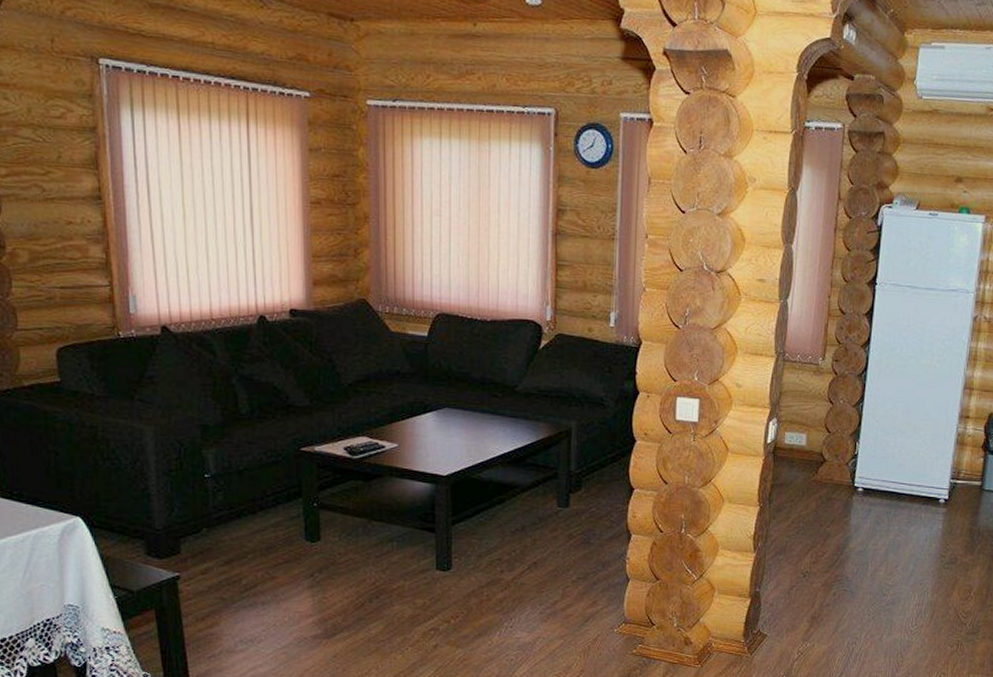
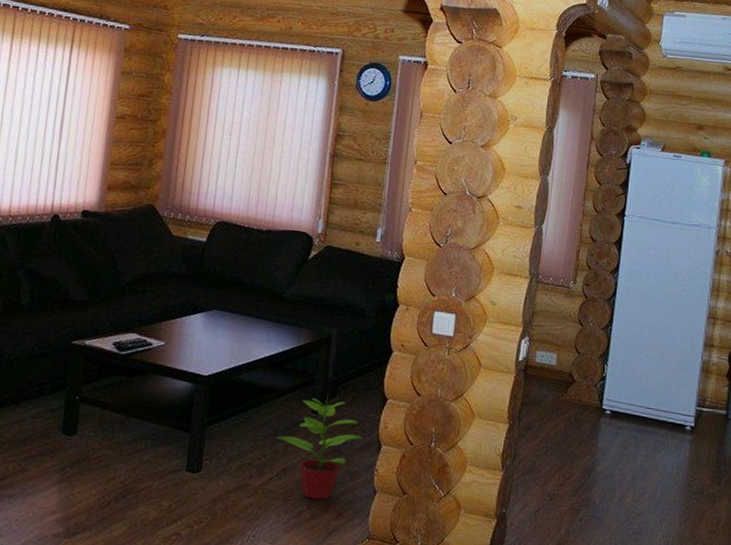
potted plant: none [524,485,612,589] -> present [276,392,363,500]

